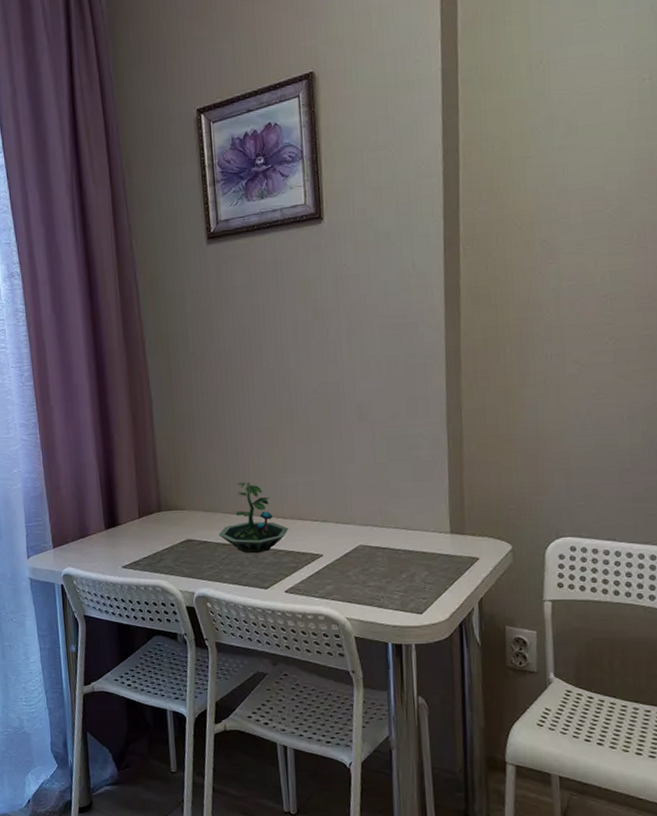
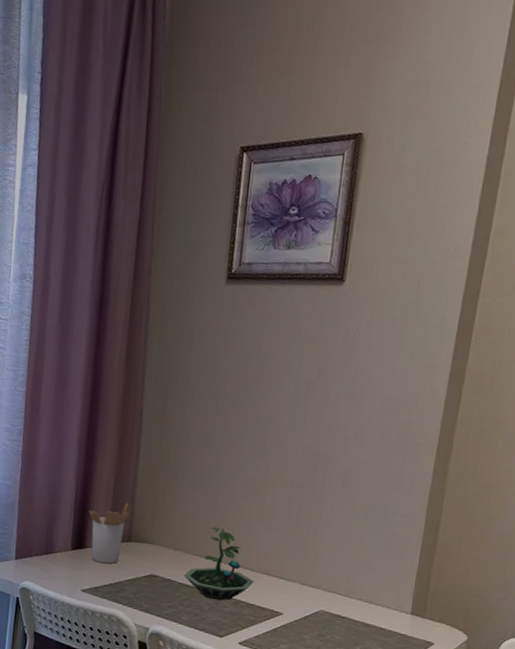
utensil holder: none [115,475,156,537] -> present [88,503,131,564]

